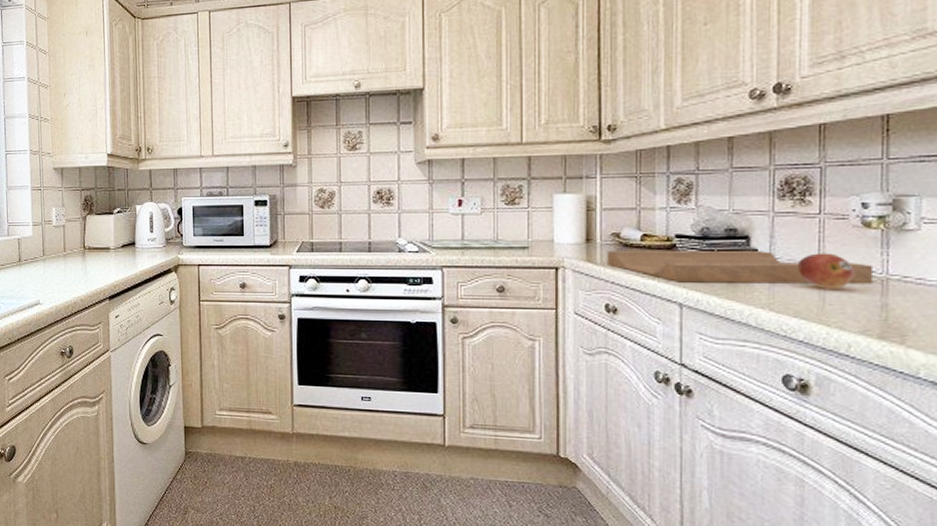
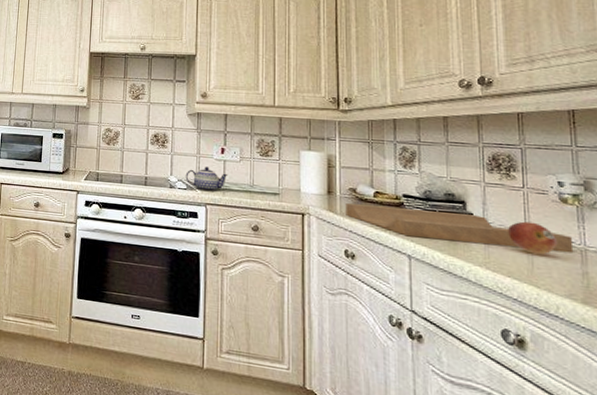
teapot: none [416,223,466,253] -> present [185,166,227,192]

